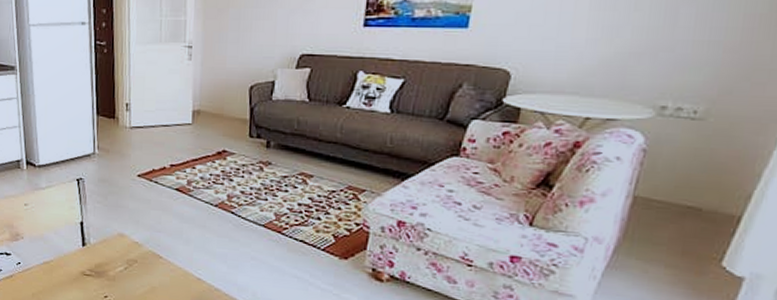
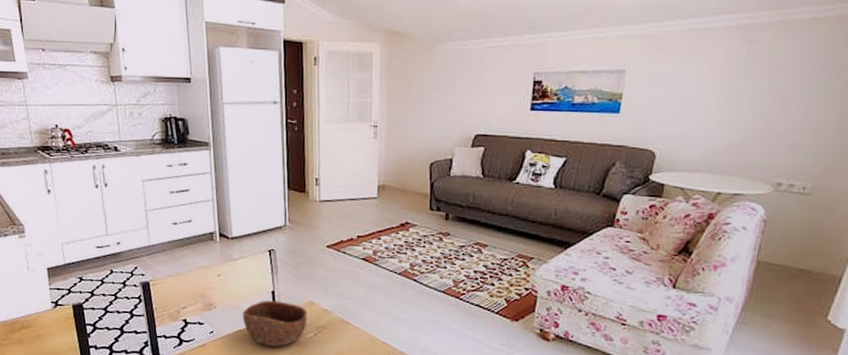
bowl: none [50,231,118,280] -> present [242,300,308,347]

